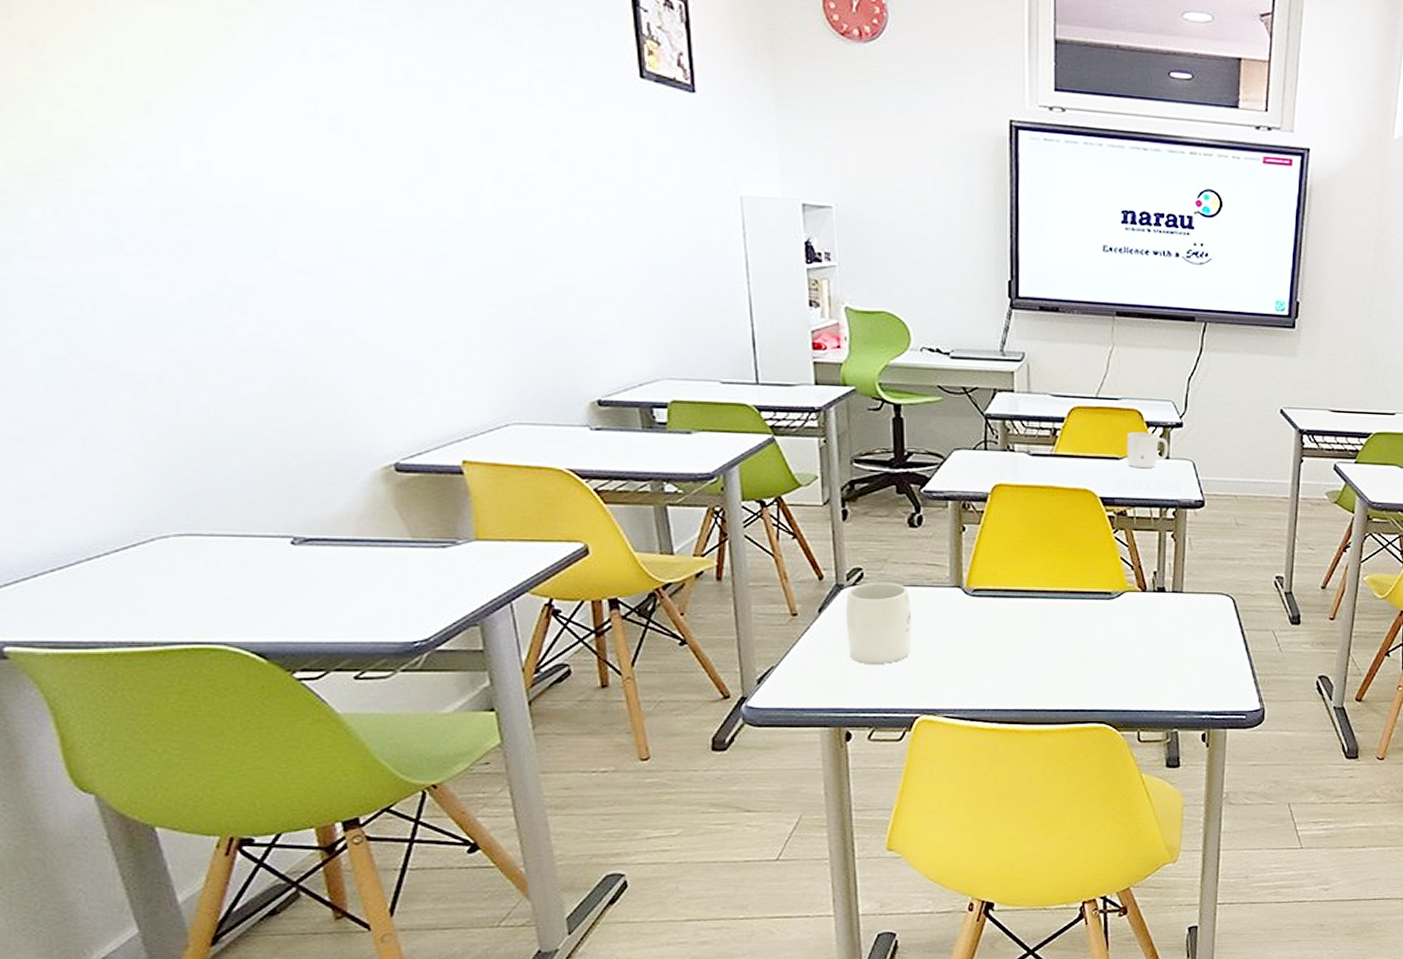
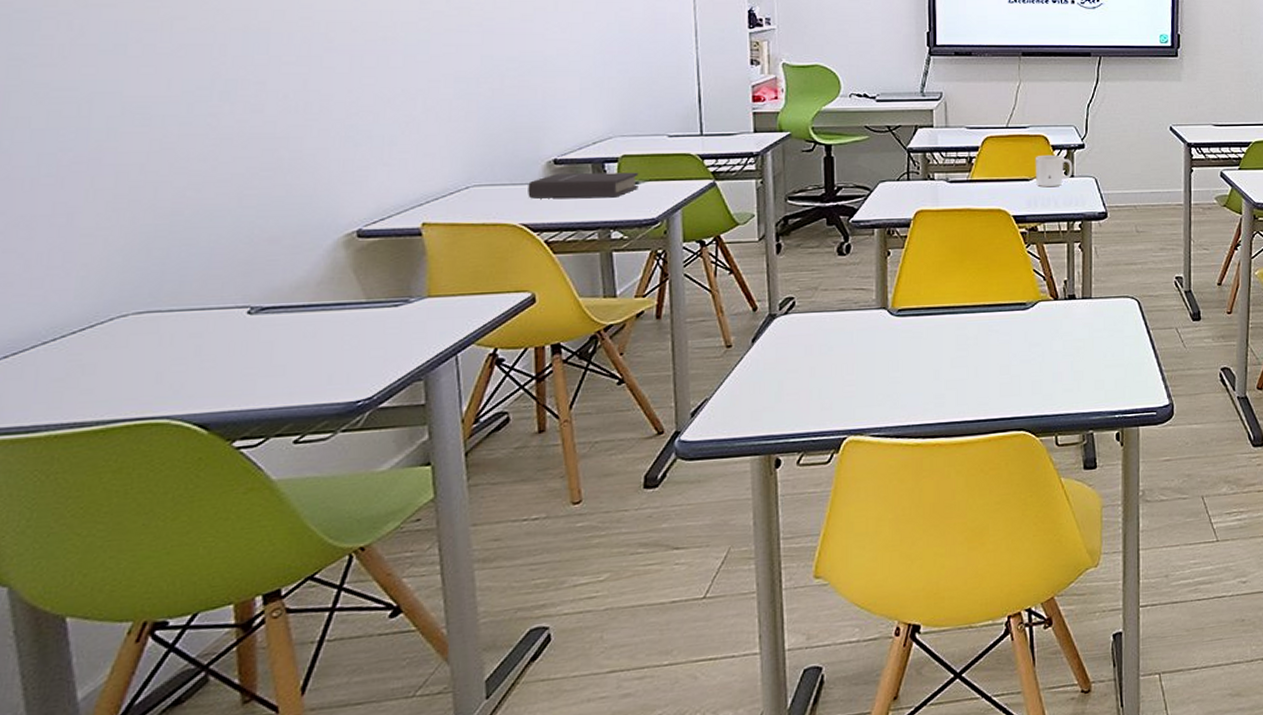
book: none [572,417,691,446] -> present [528,172,639,199]
mug: present [845,582,912,664] -> none [777,308,841,389]

